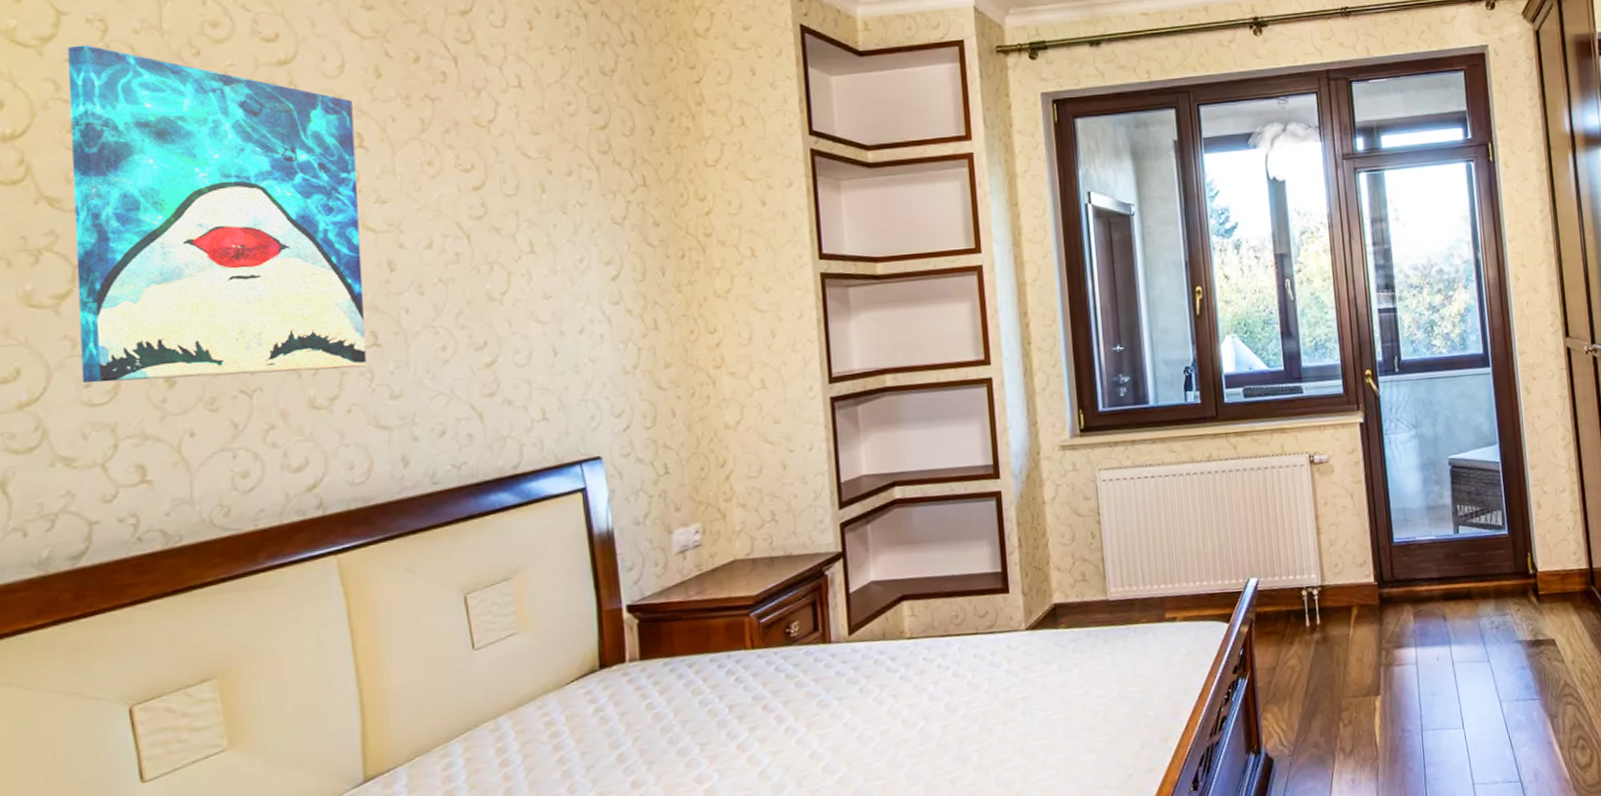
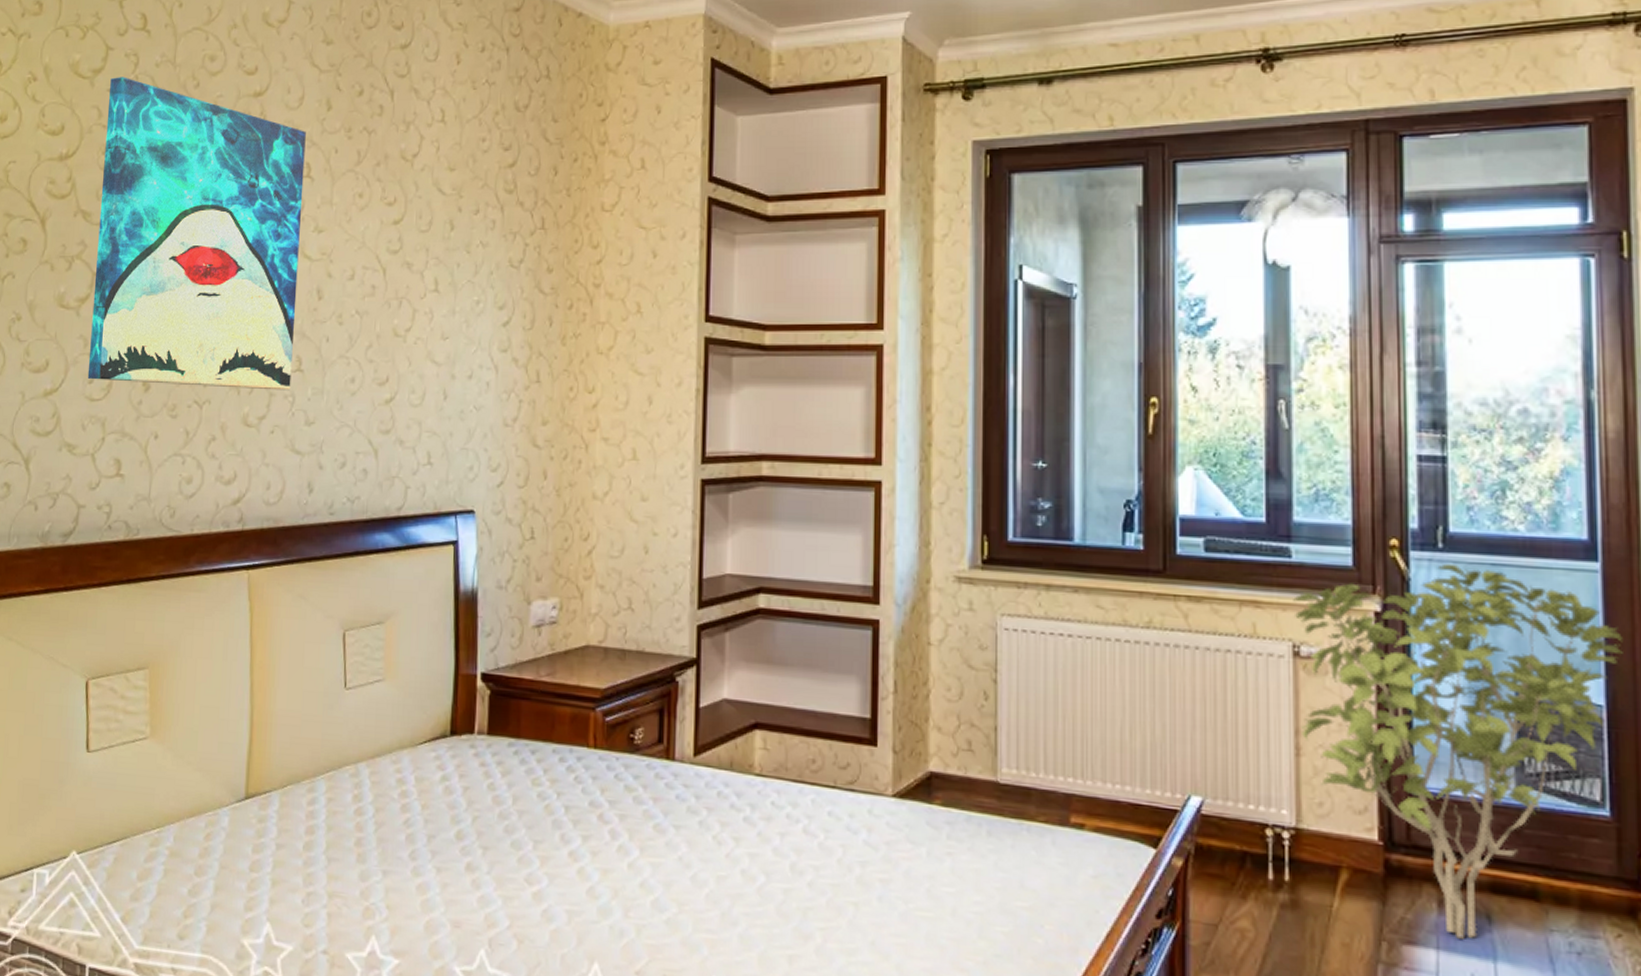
shrub: none [1307,381,1508,636] -> present [1293,563,1623,939]

